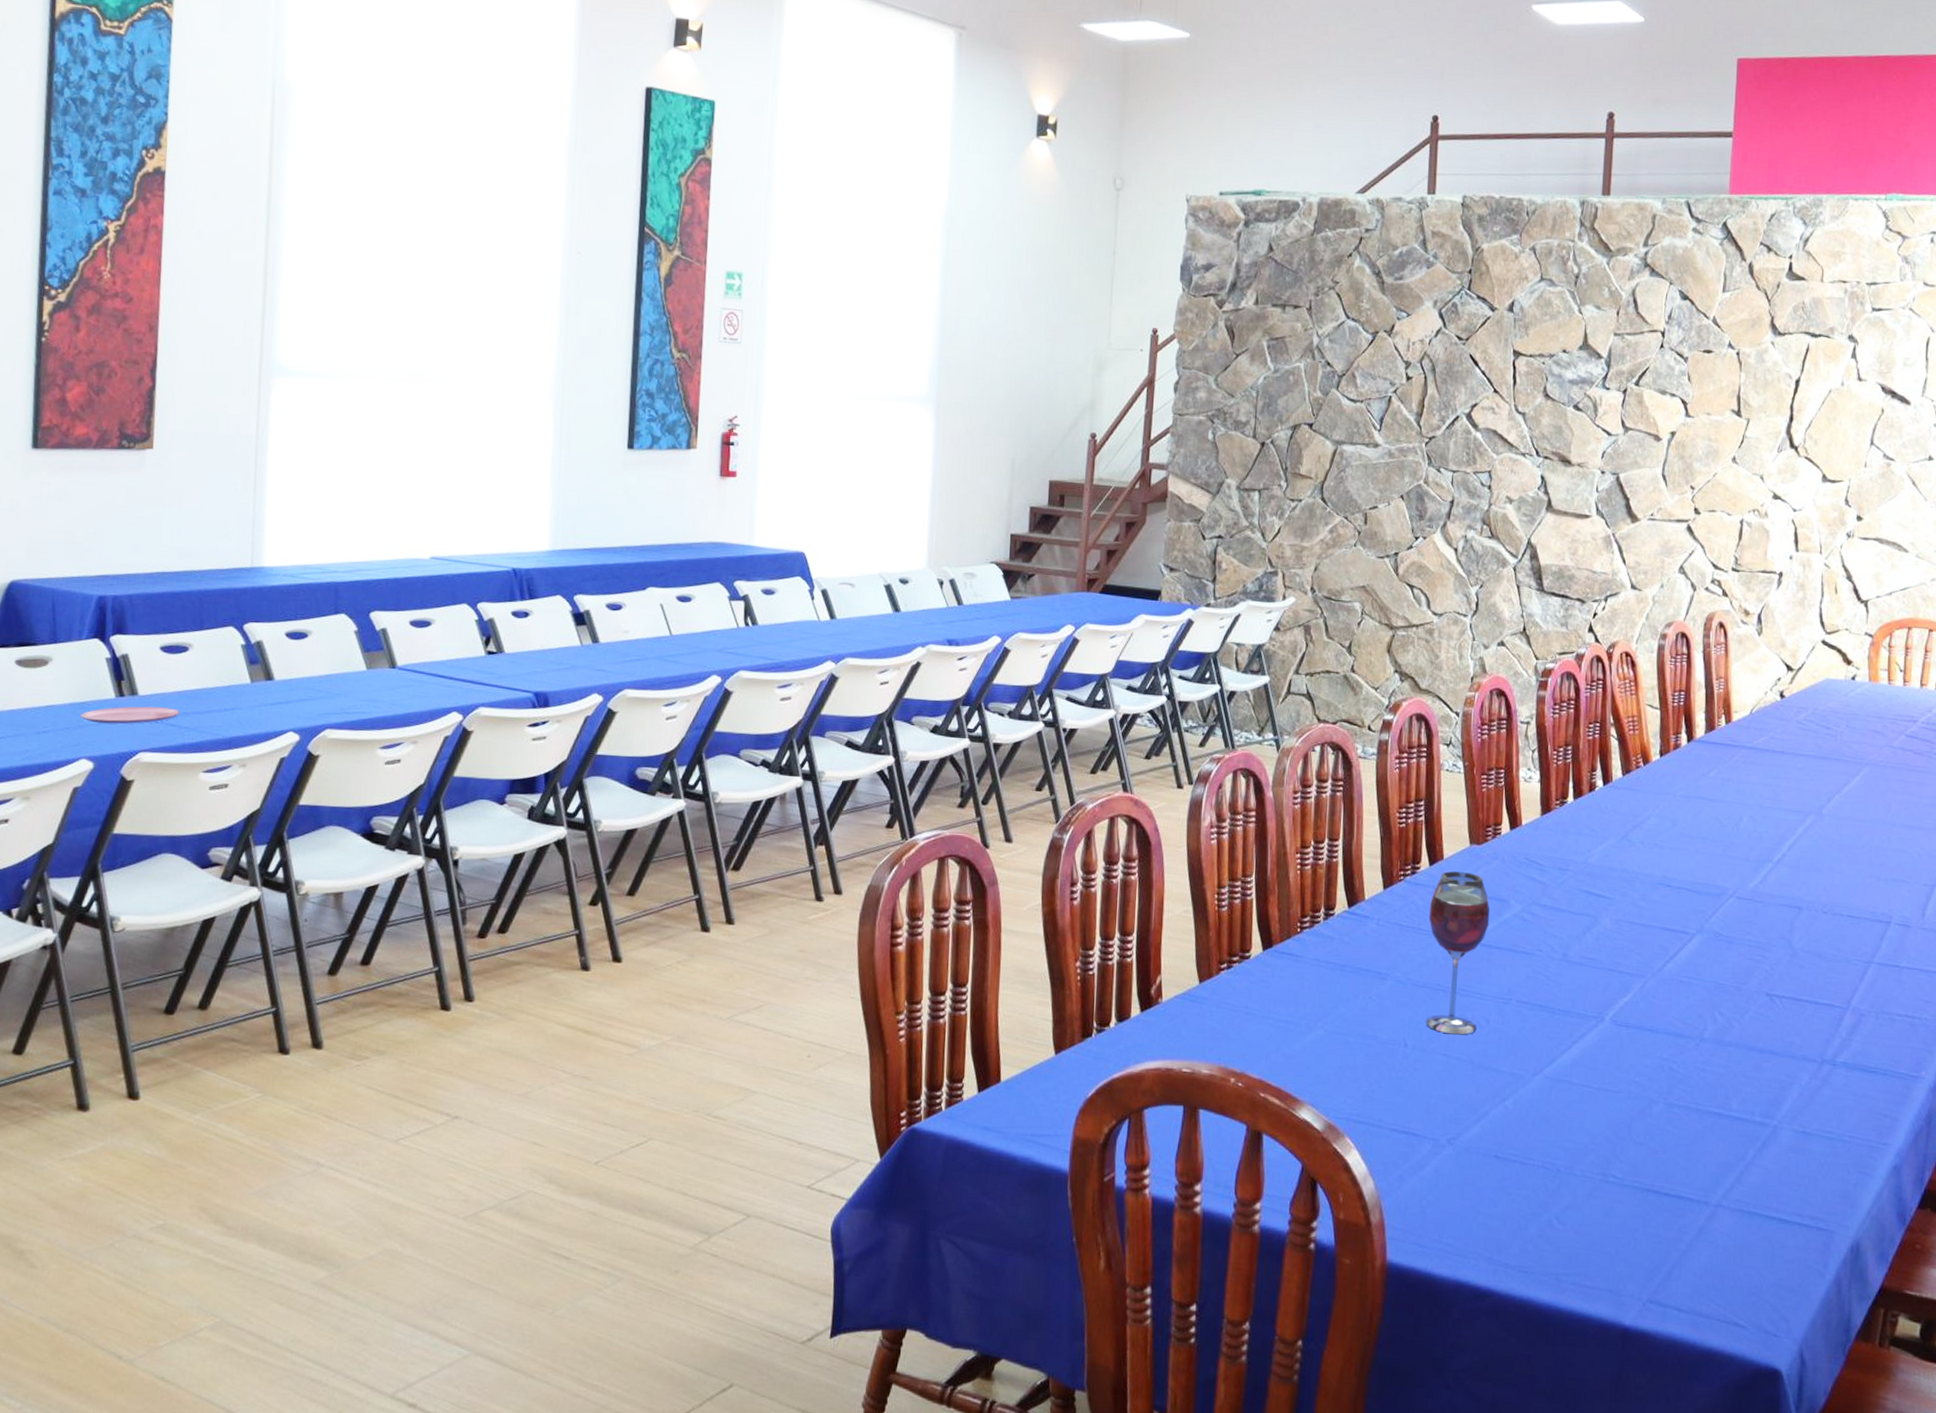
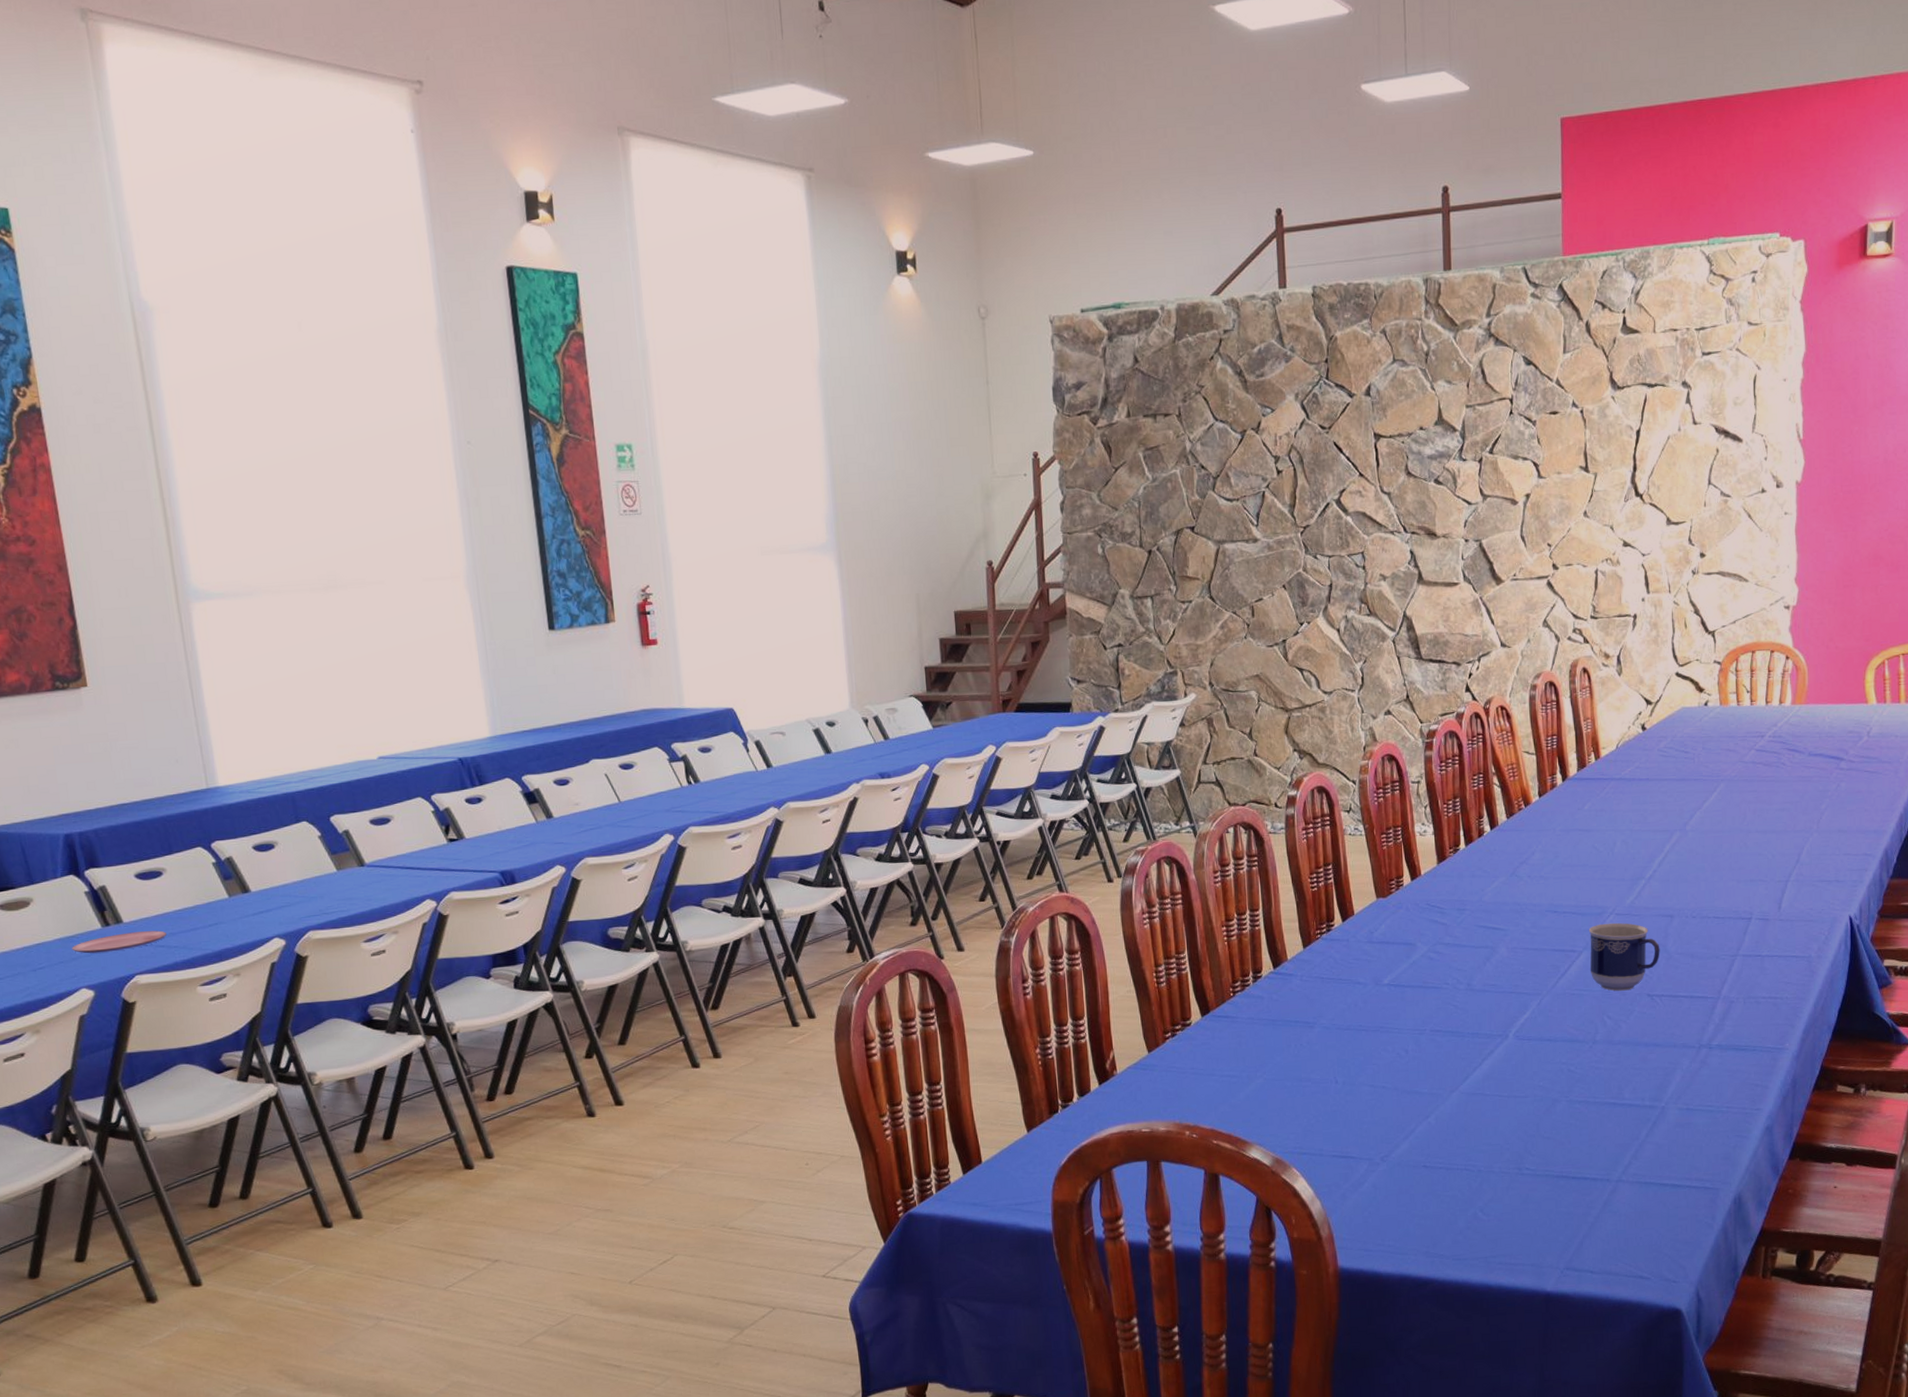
wineglass: present [1426,871,1491,1035] -> none [1346,923,1401,1068]
cup: none [1702,906,1784,986] -> present [1588,922,1660,991]

